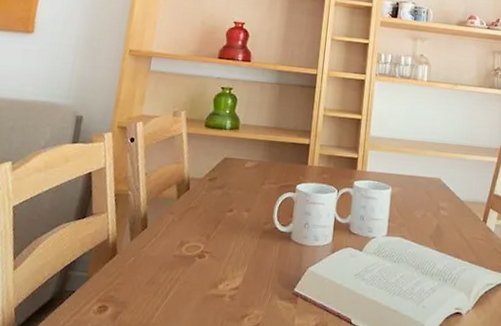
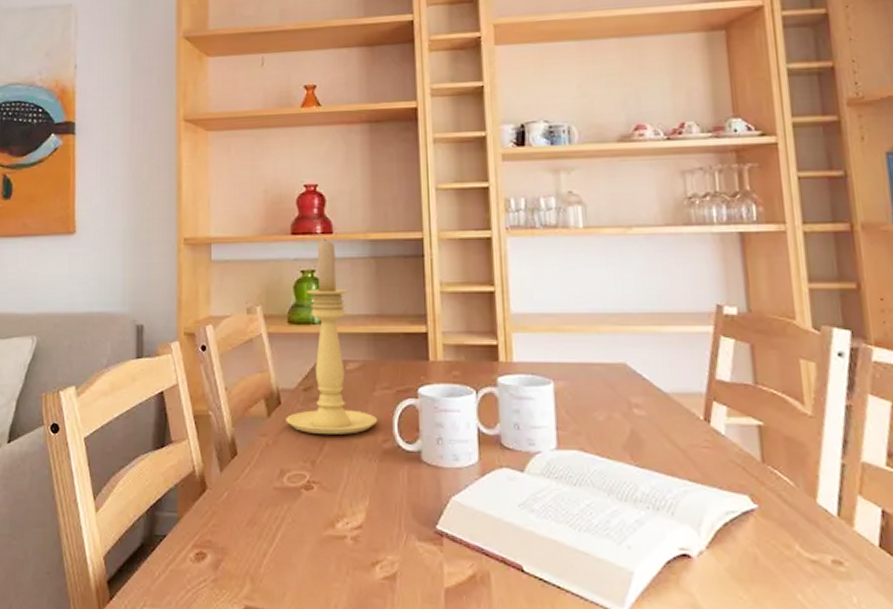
candle holder: none [191,64,263,217] -> present [286,238,378,435]

